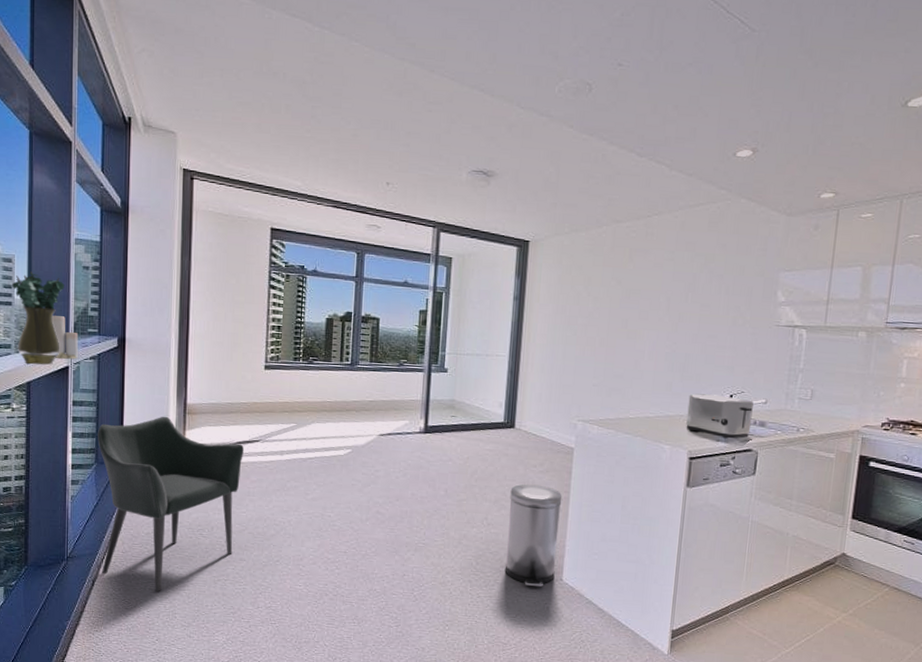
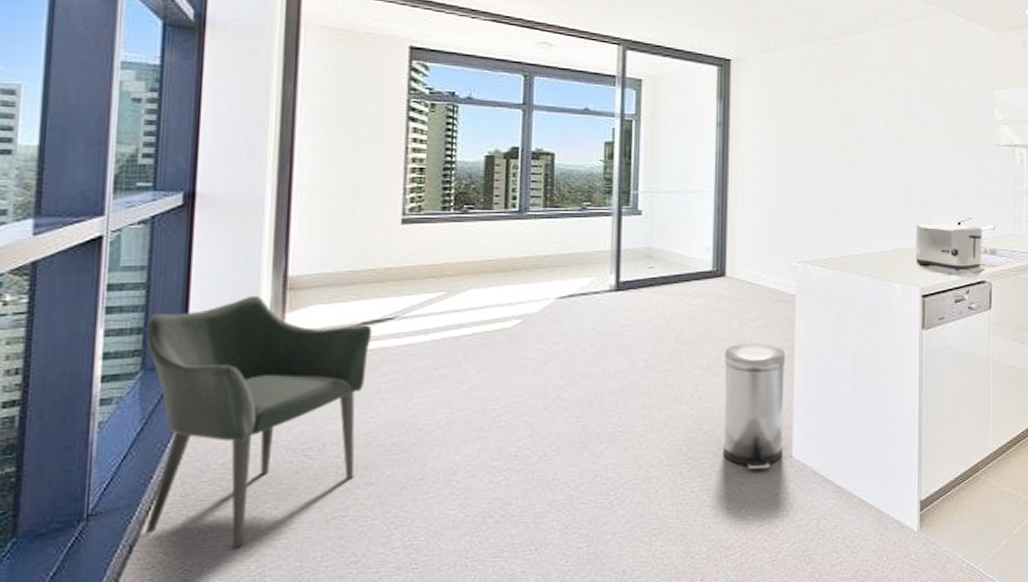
vase: present [11,271,65,366] -> none [13,107,102,237]
candle: present [51,311,78,360] -> none [77,160,121,227]

